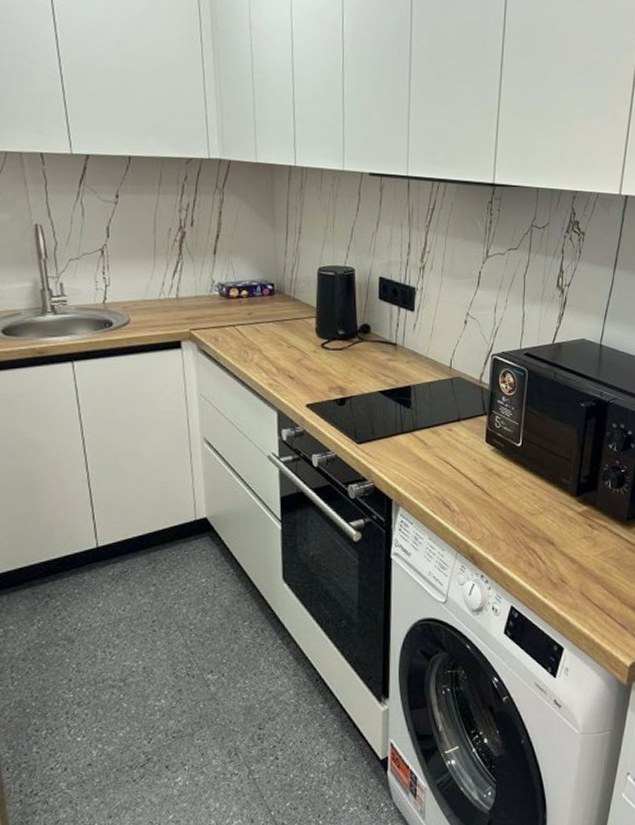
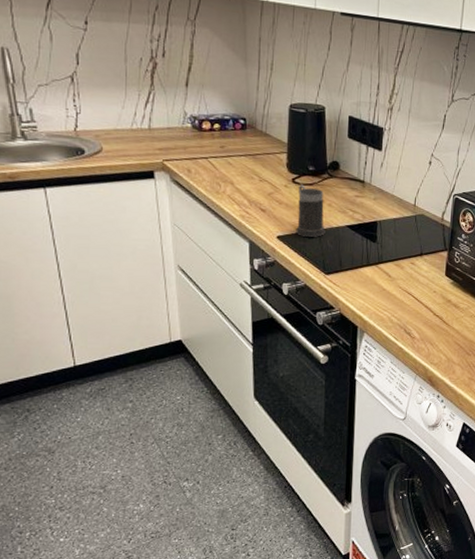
mug: none [325,349,357,404] -> present [296,184,326,237]

